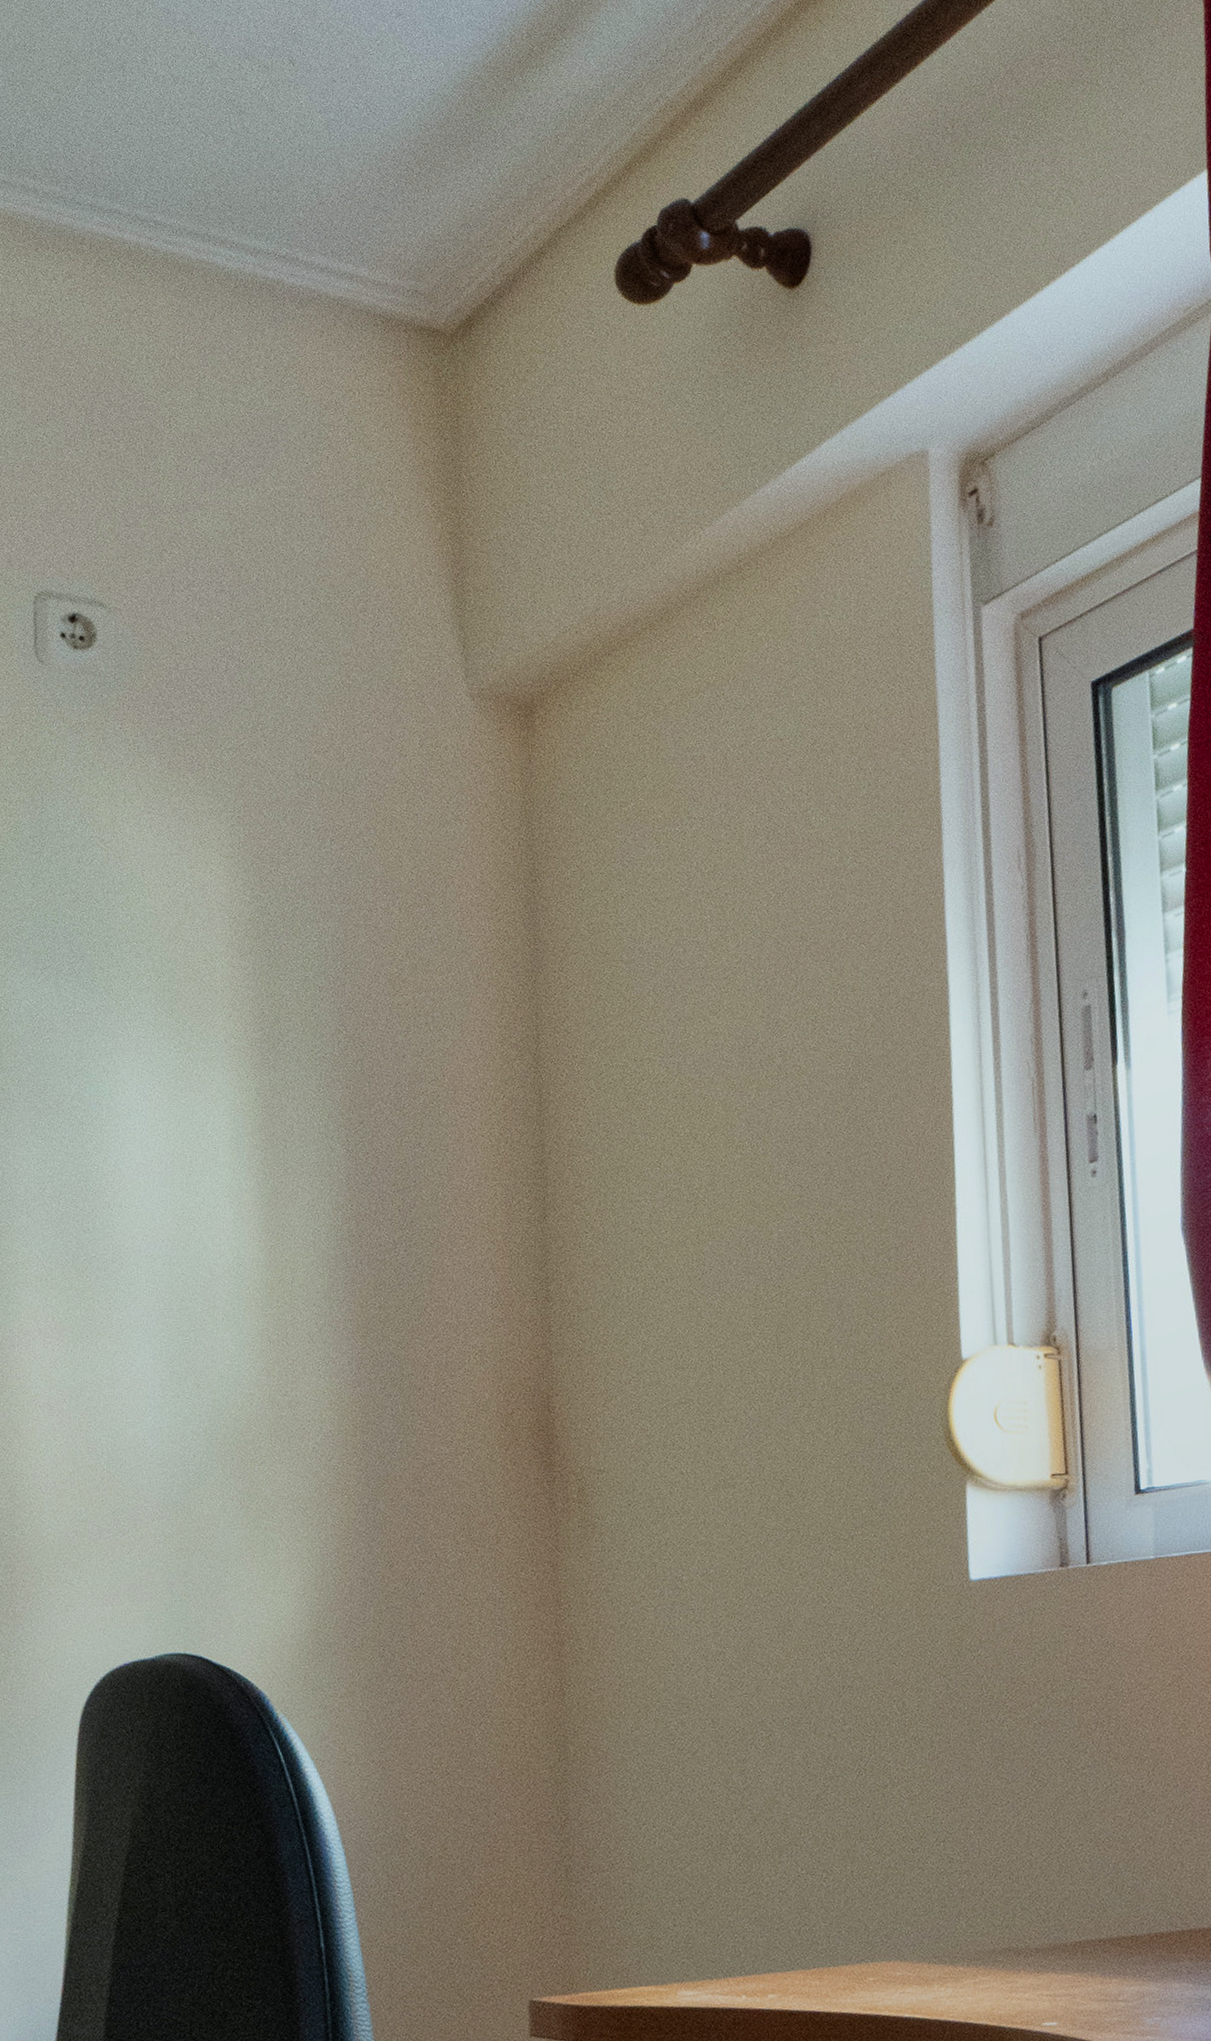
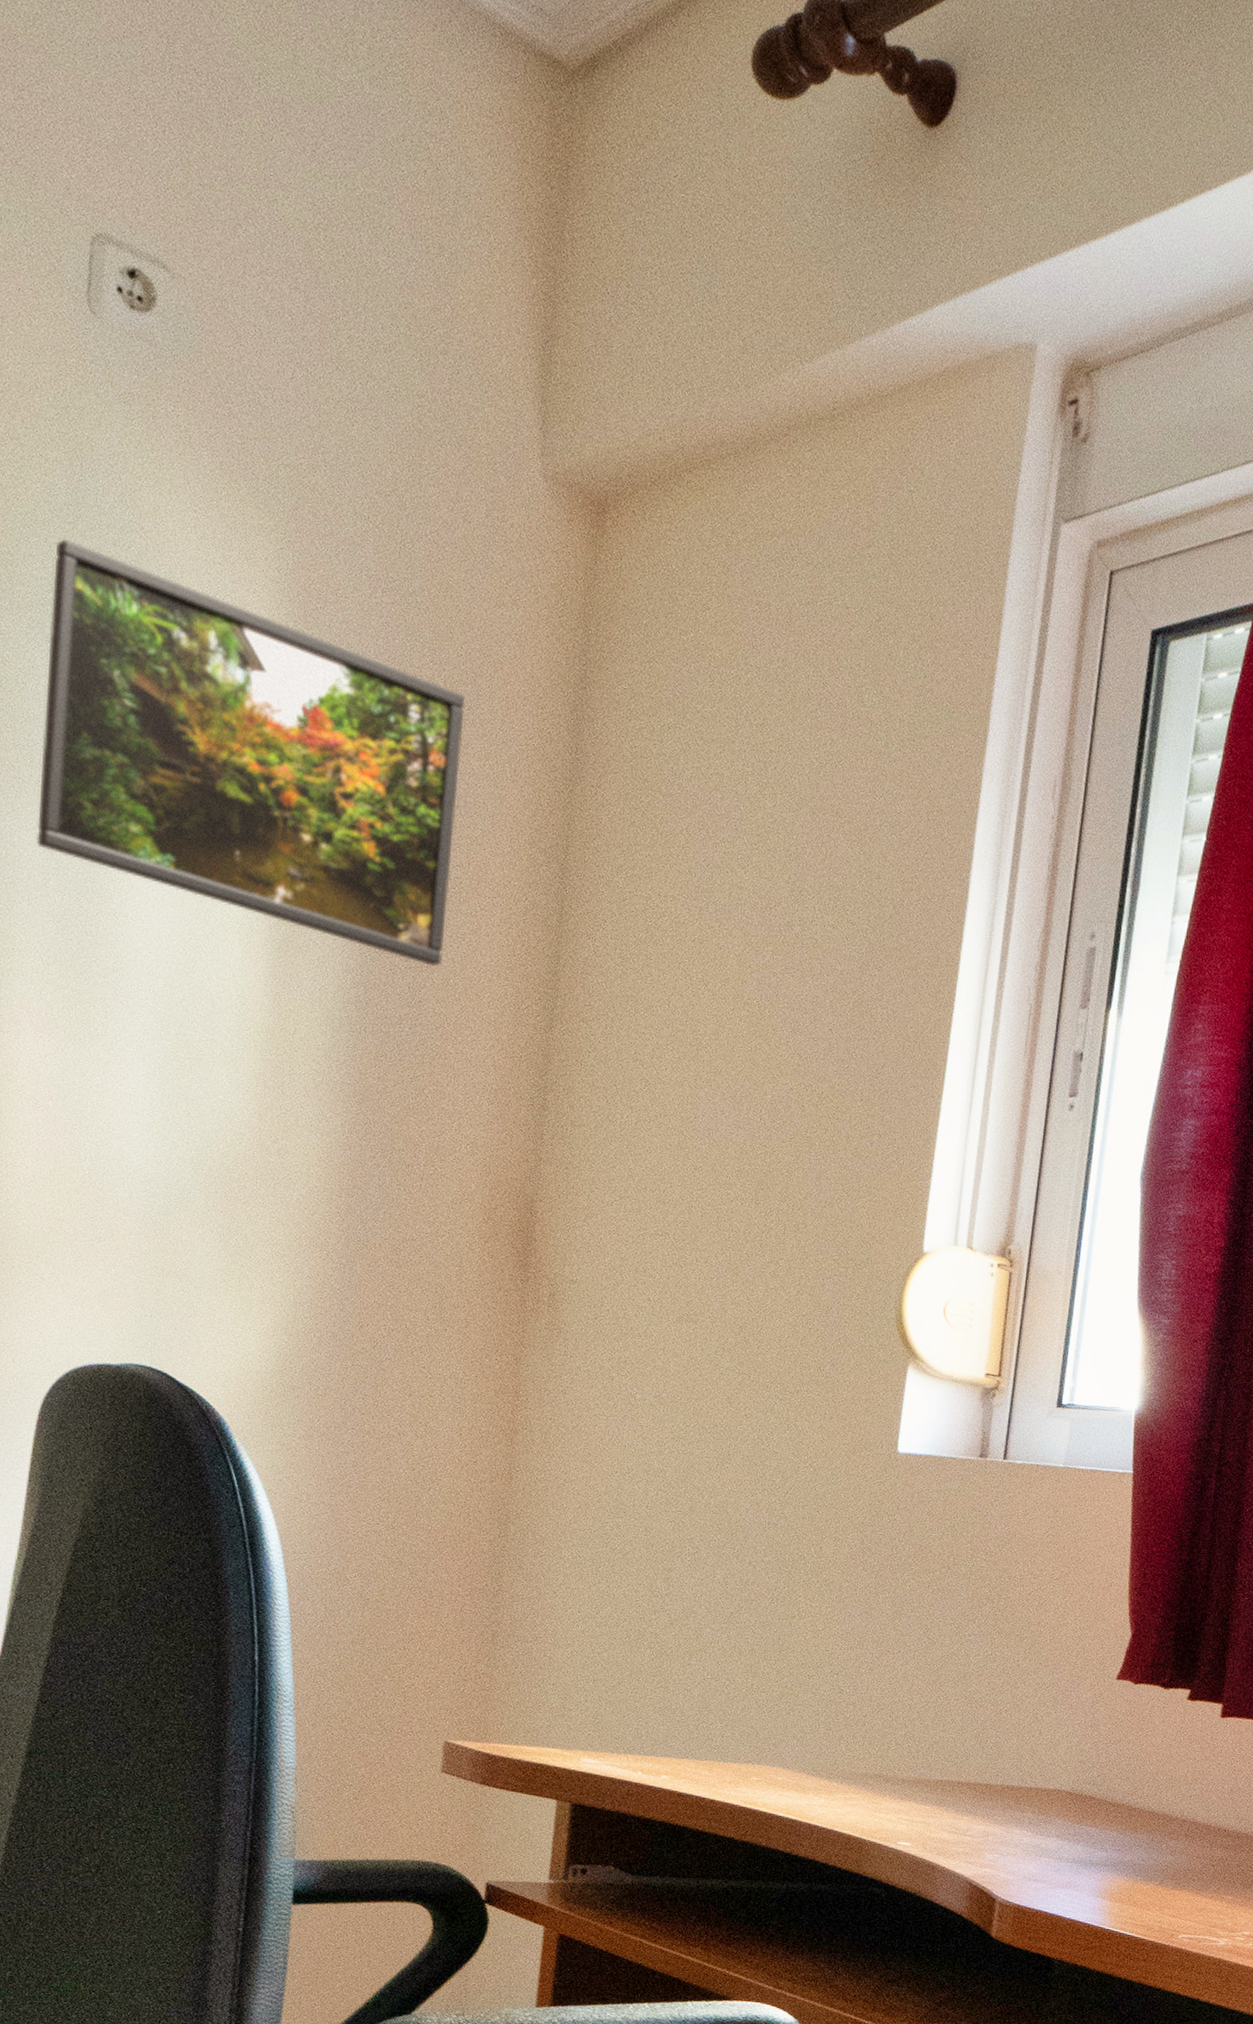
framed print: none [25,868,429,1185] -> present [37,539,465,967]

